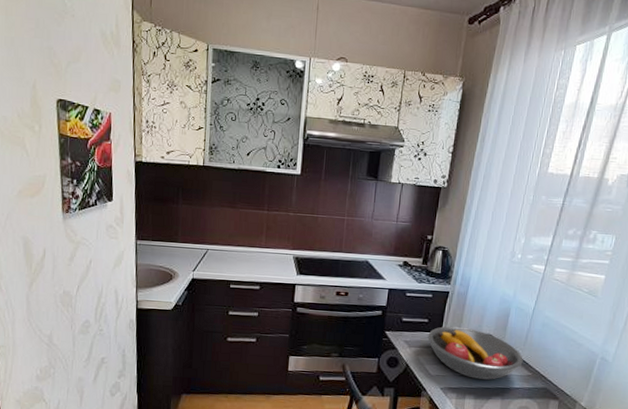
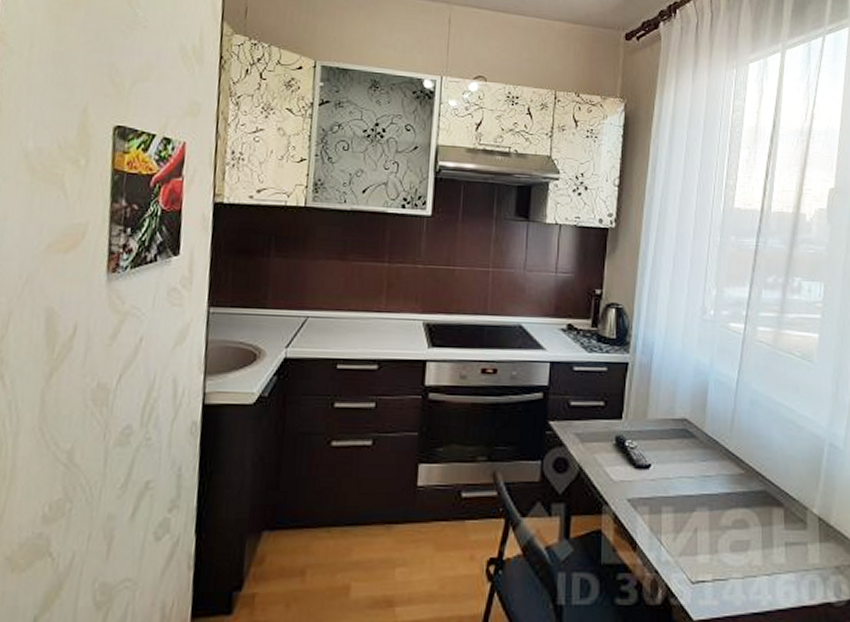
fruit bowl: present [428,326,523,380] -> none [605,409,732,483]

